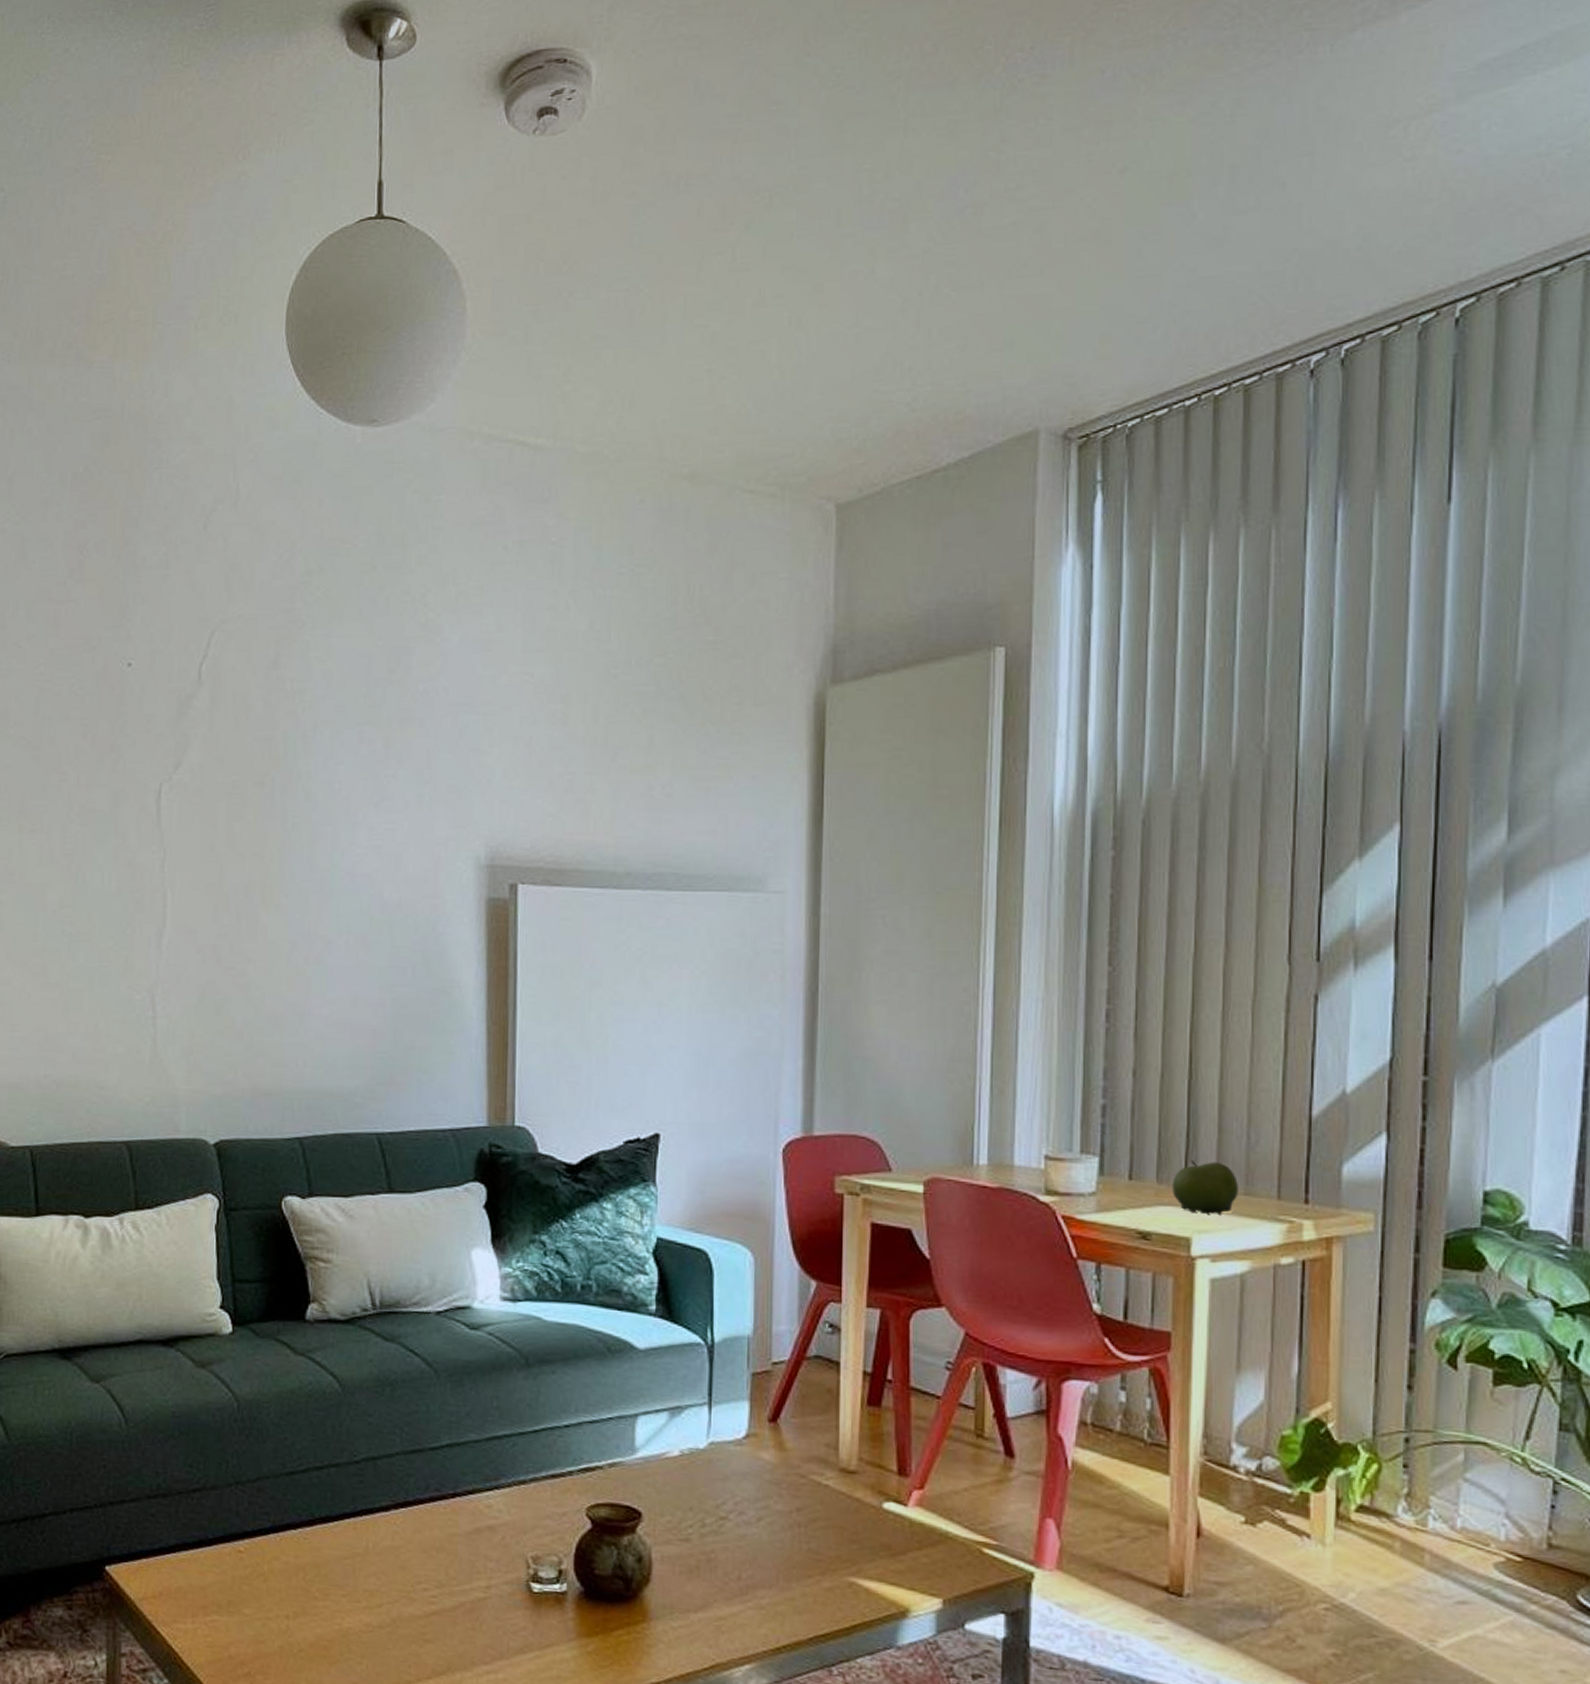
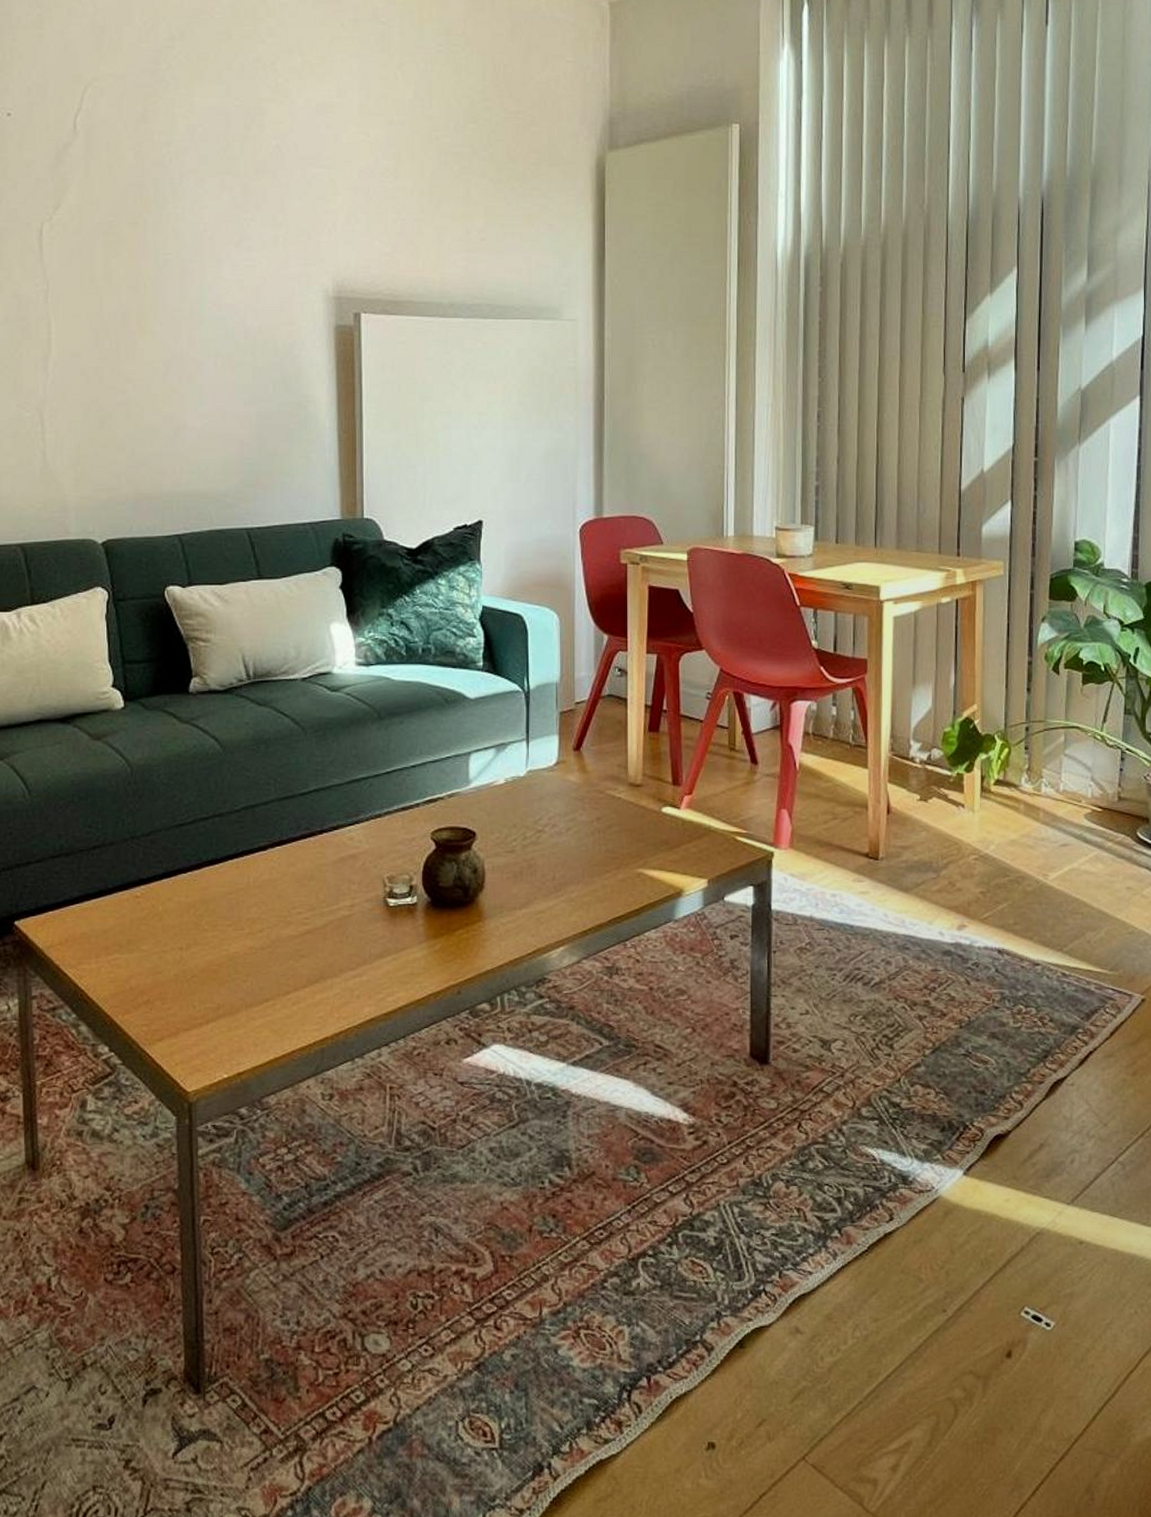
fruit: present [1172,1159,1238,1214] -> none [866,526,912,567]

